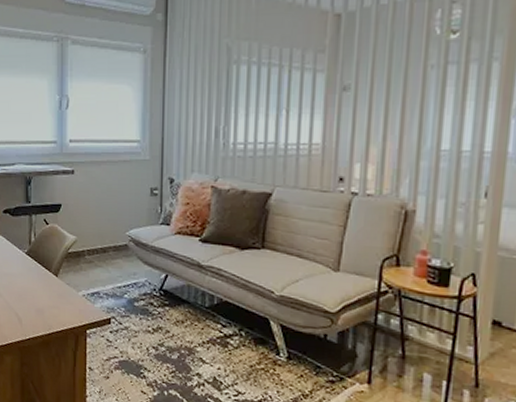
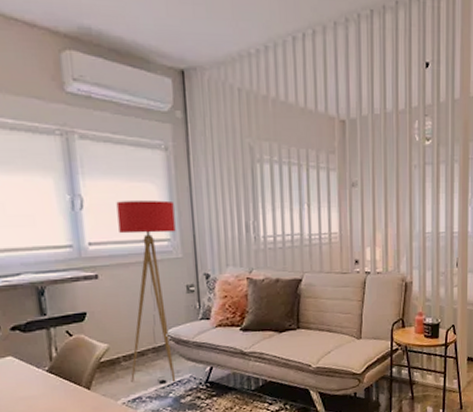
floor lamp: none [92,102,146,284] -> present [116,200,176,384]

